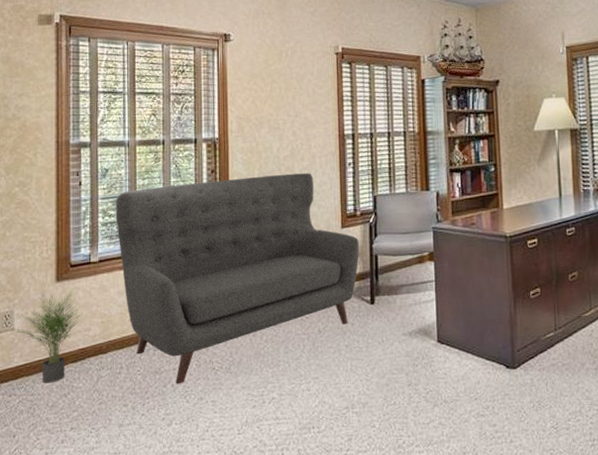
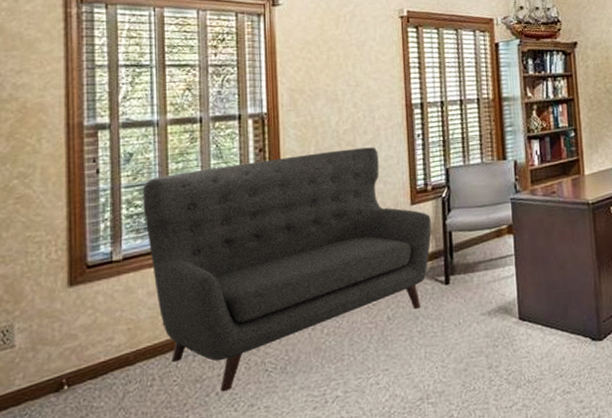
potted plant: present [9,287,83,383] -> none [8,291,104,407]

